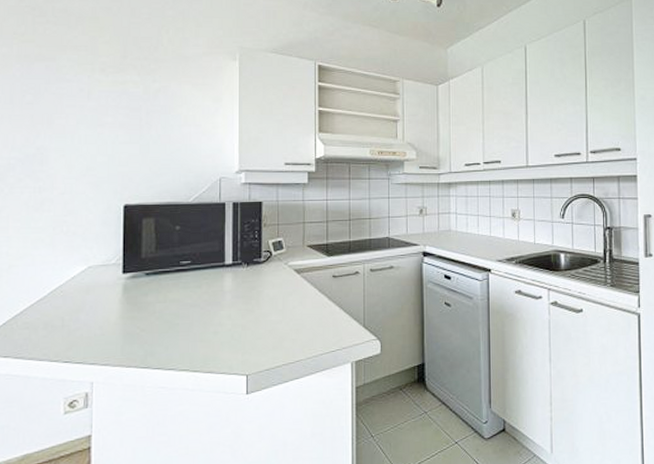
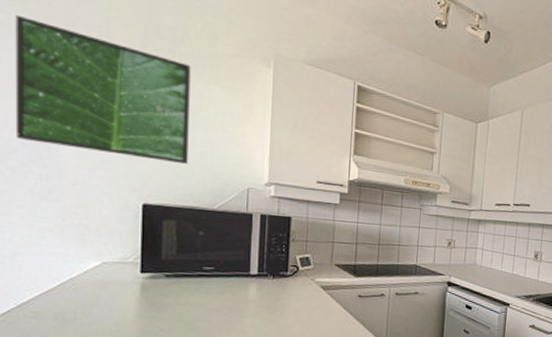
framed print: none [13,46,165,161] -> present [15,14,191,164]

